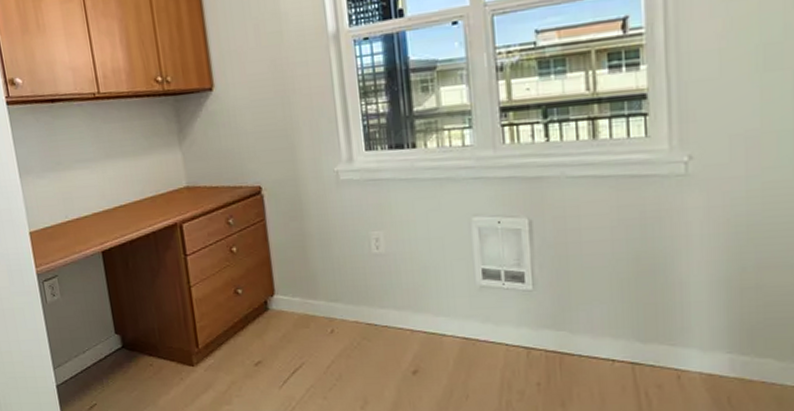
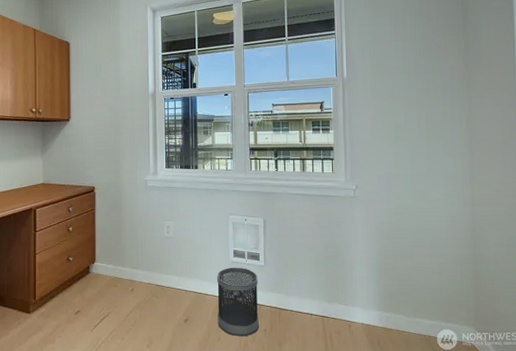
wastebasket: none [458,294,529,394] -> present [217,267,259,337]

